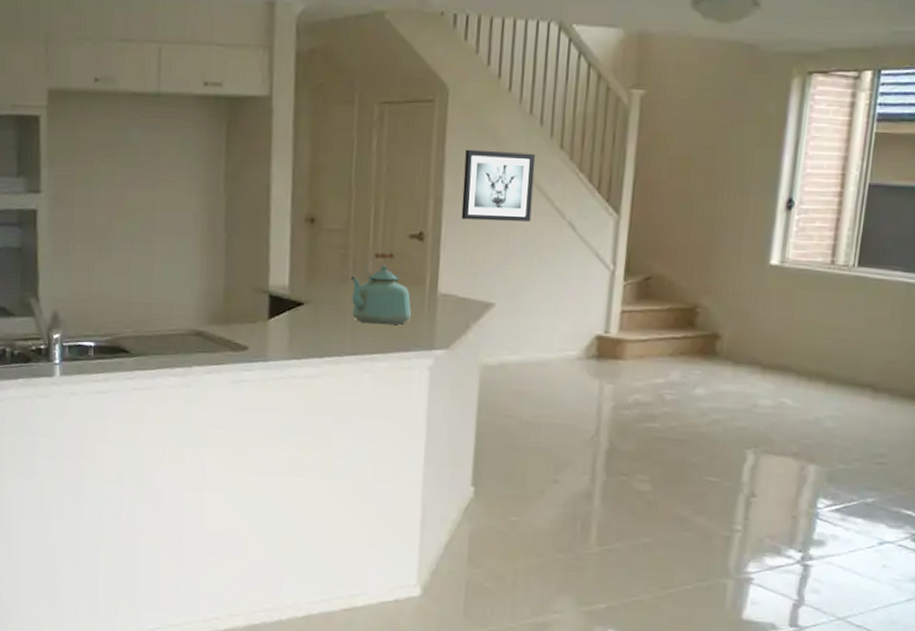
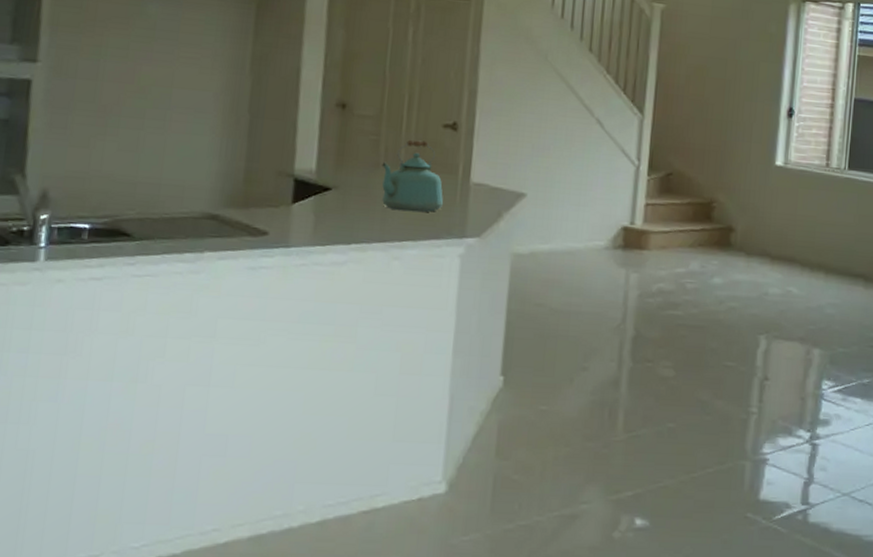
wall art: present [461,149,536,222] -> none [494,46,567,117]

